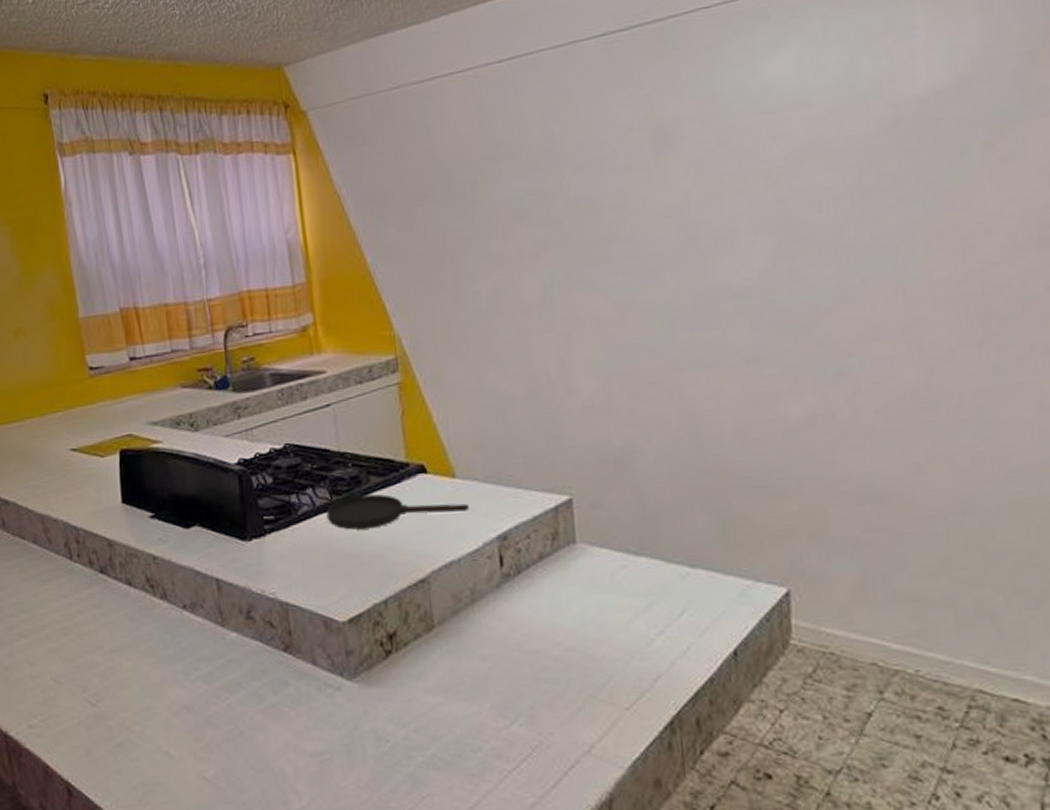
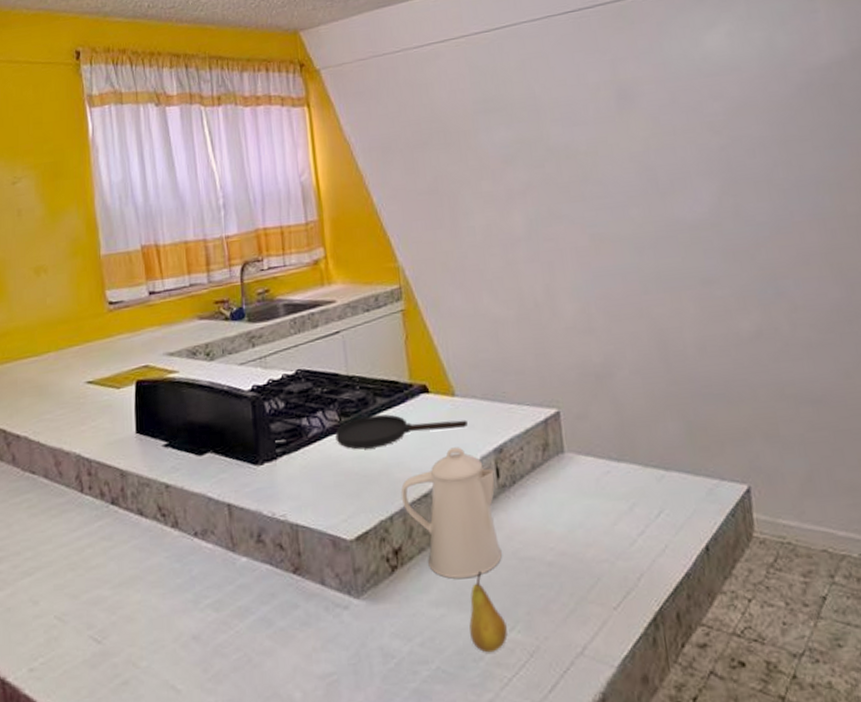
teapot: none [395,532,504,668] -> present [400,447,502,579]
fruit: none [467,662,508,744] -> present [469,571,508,653]

